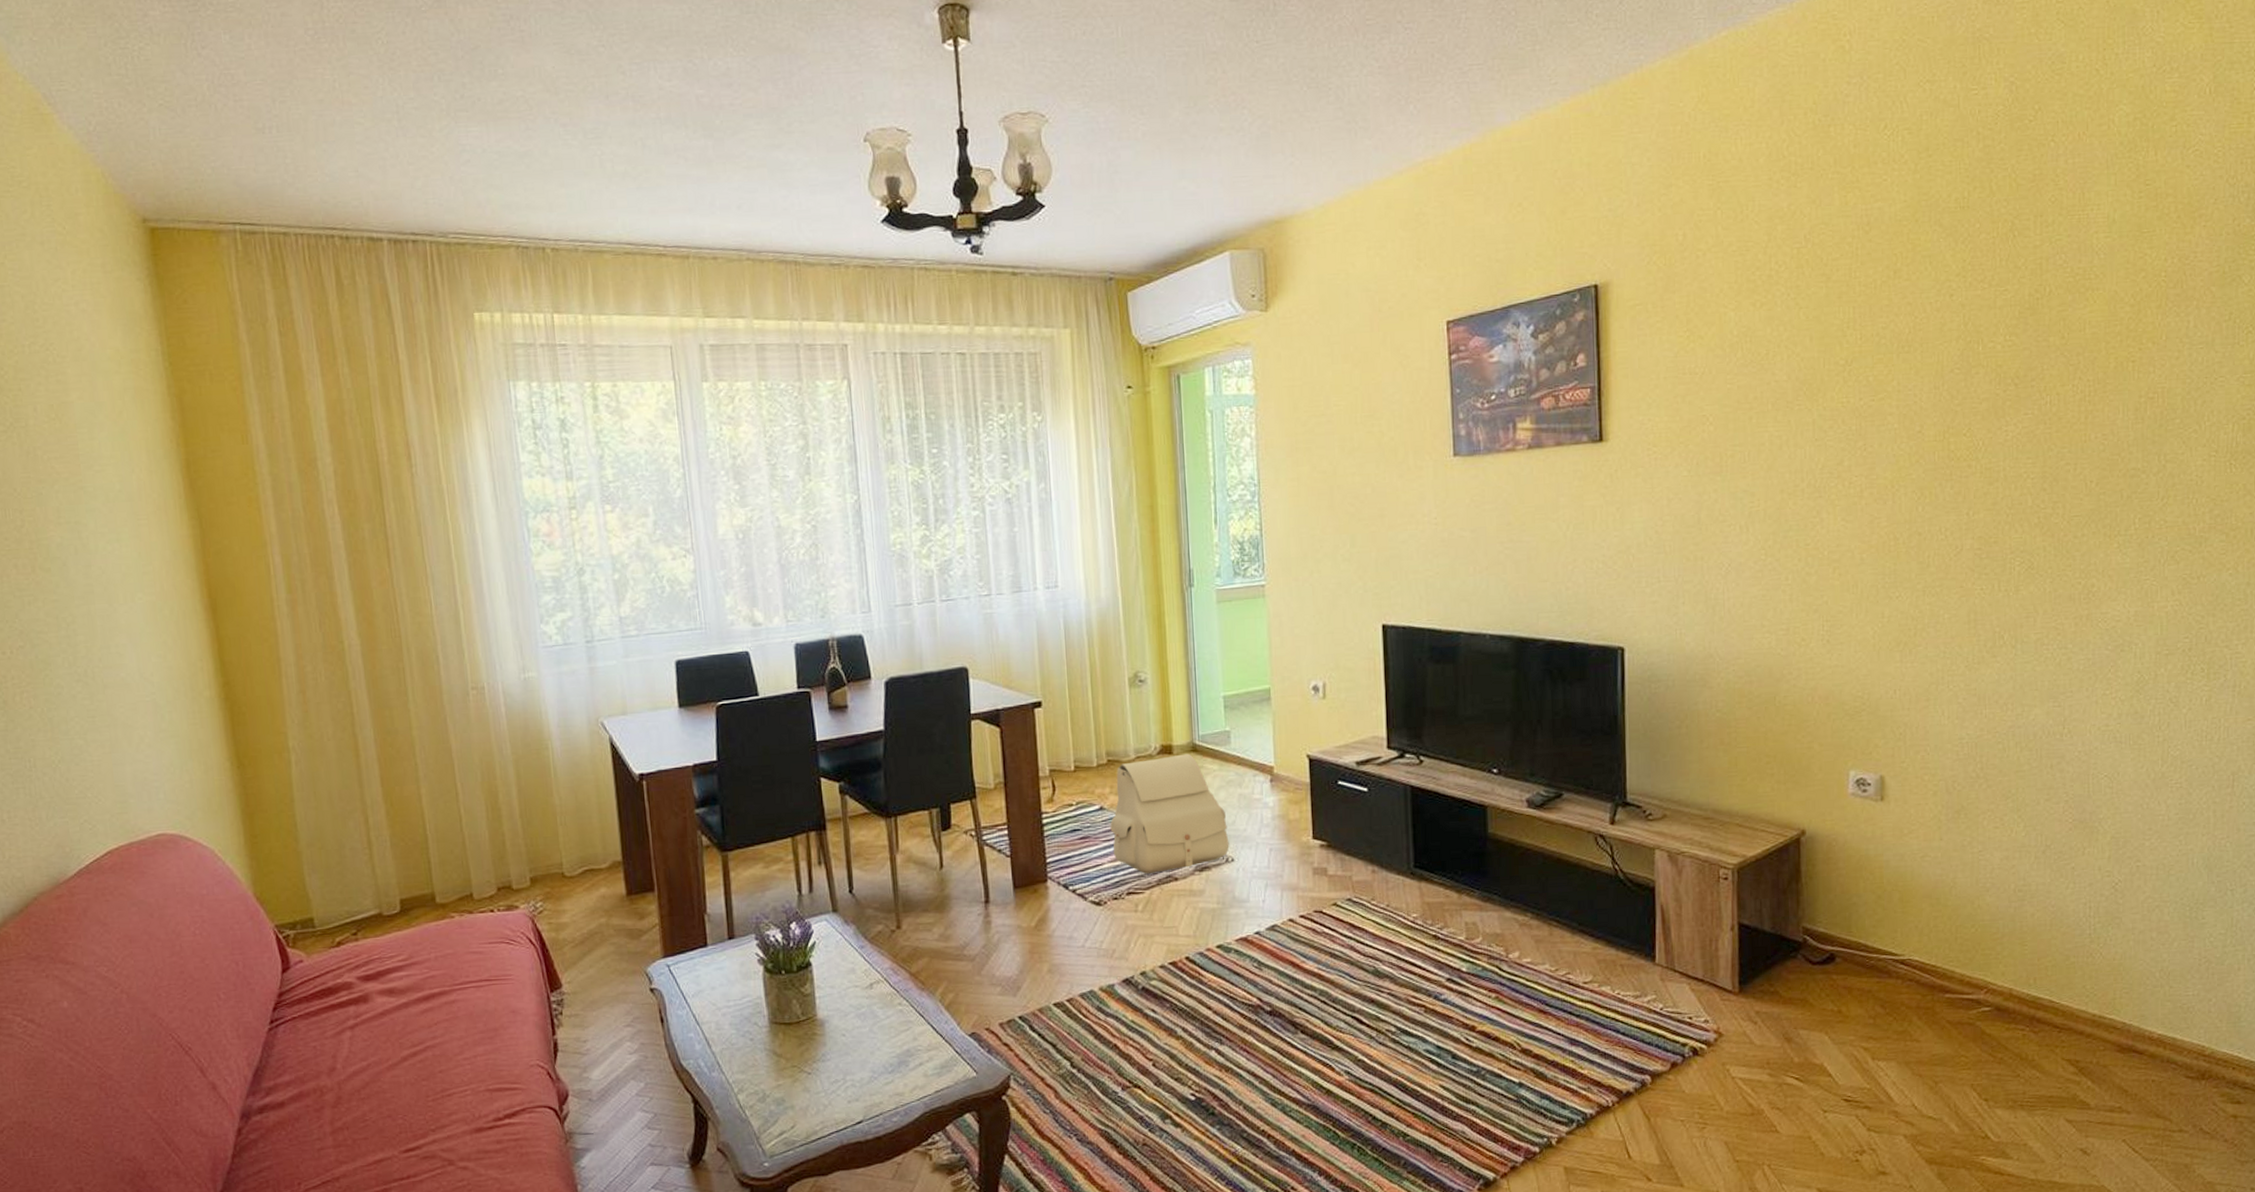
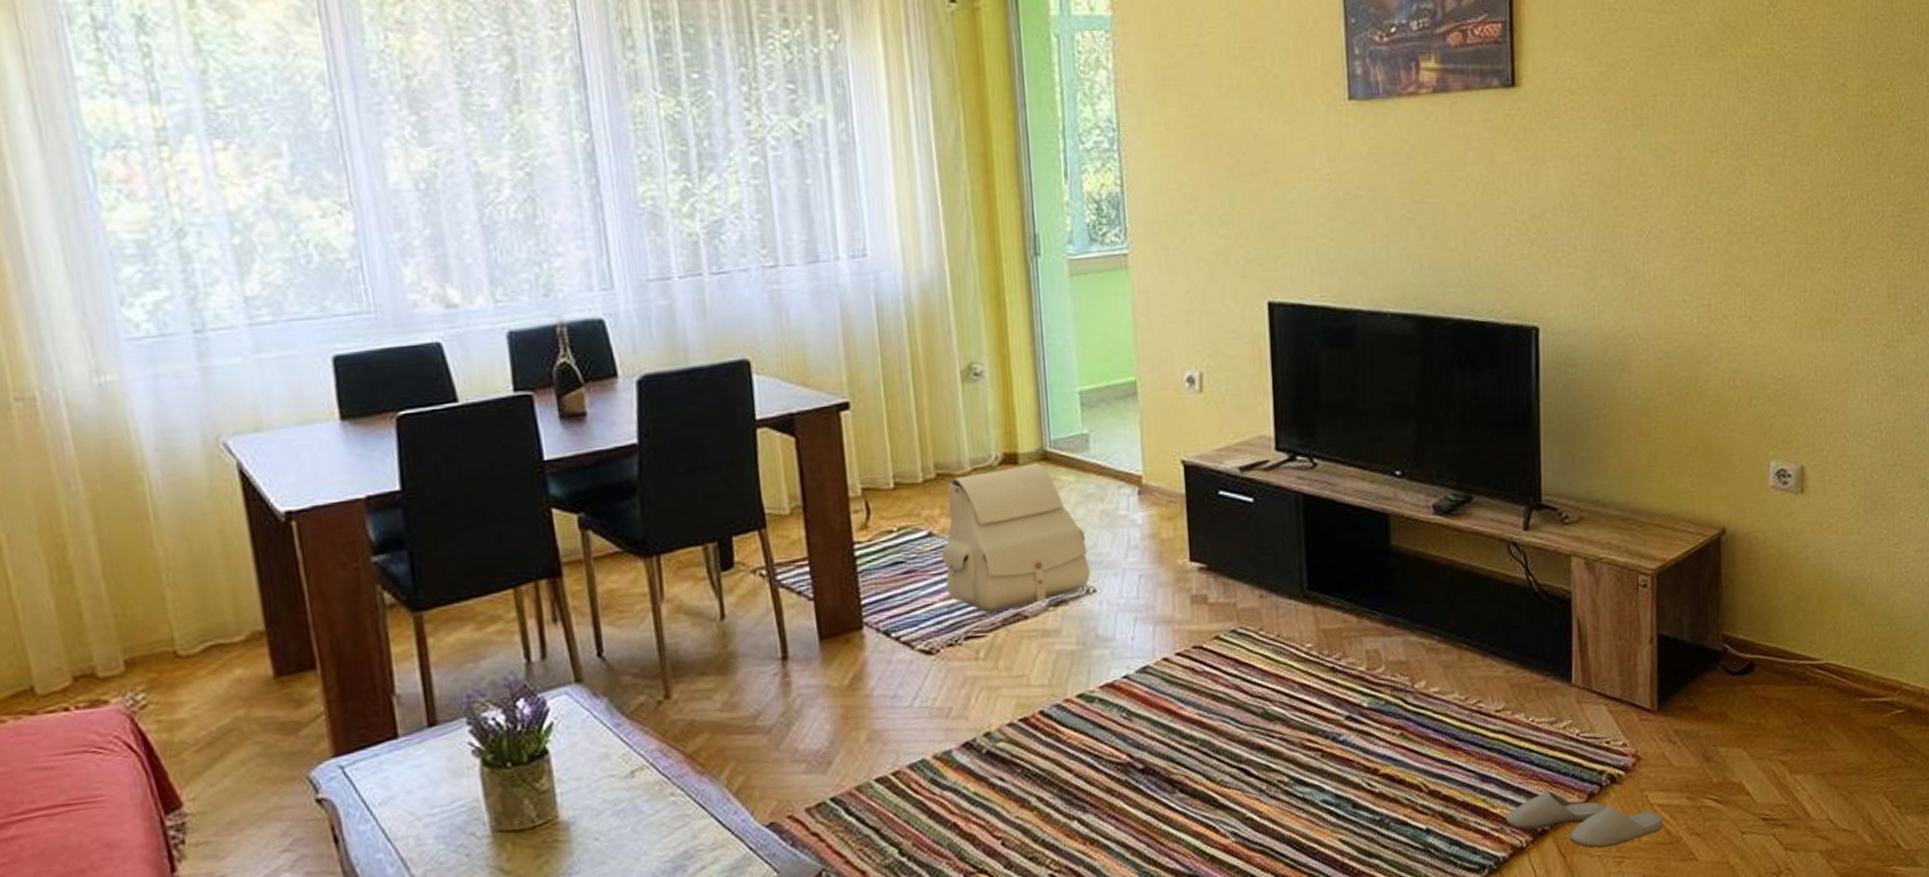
slippers: none [1592,1058,1745,1113] -> present [1505,791,1663,848]

